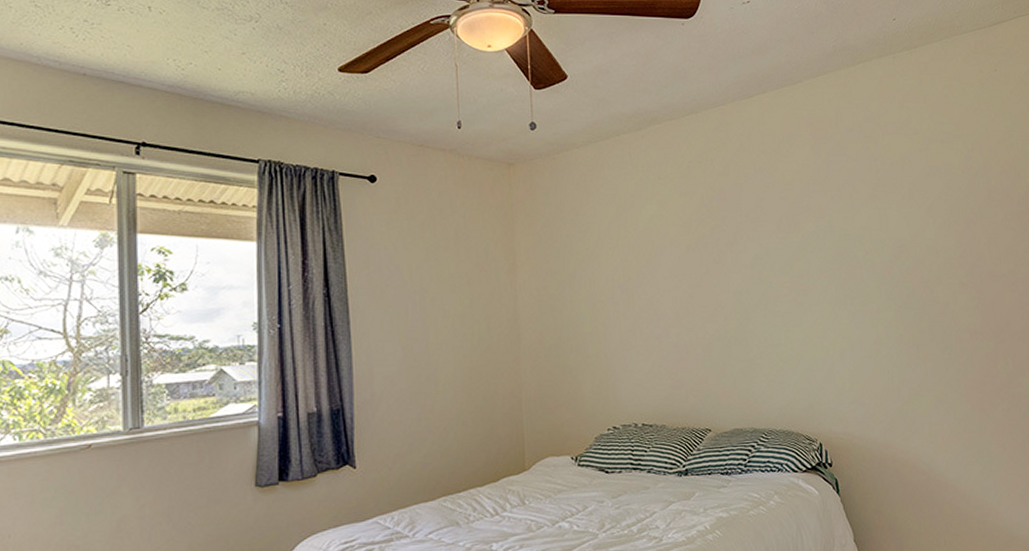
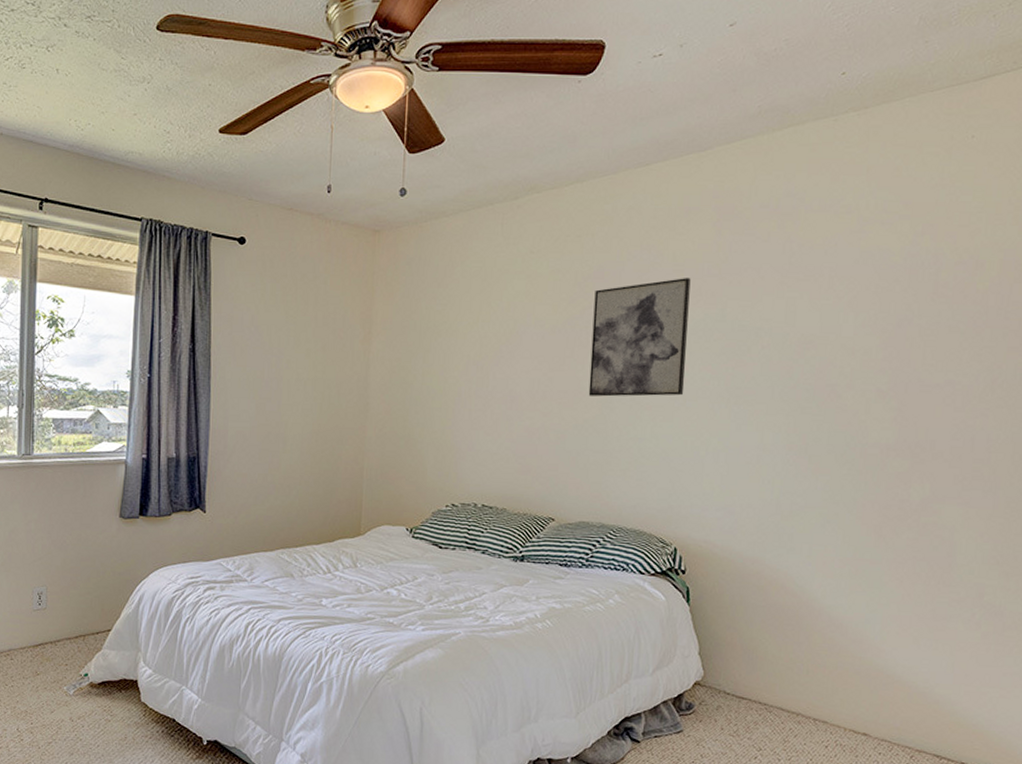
wall art: none [720,195,808,309] -> present [588,278,691,397]

